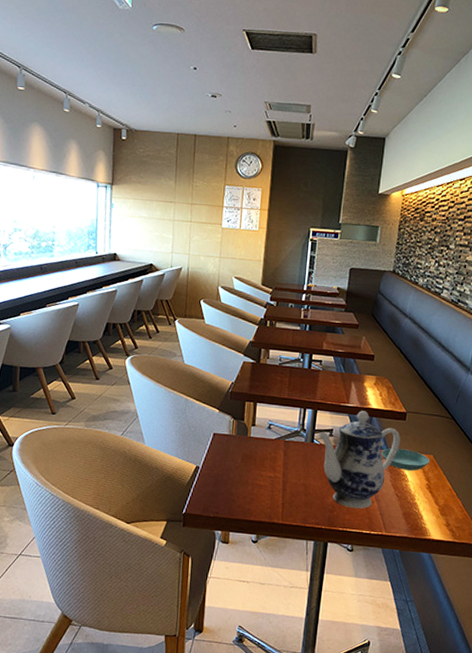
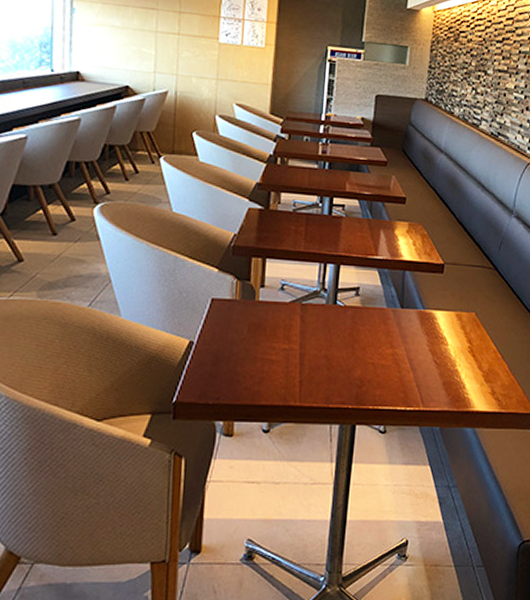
teapot: present [318,411,400,509] -> none [342,264,438,382]
saucer: present [381,448,430,471] -> none [416,307,472,332]

